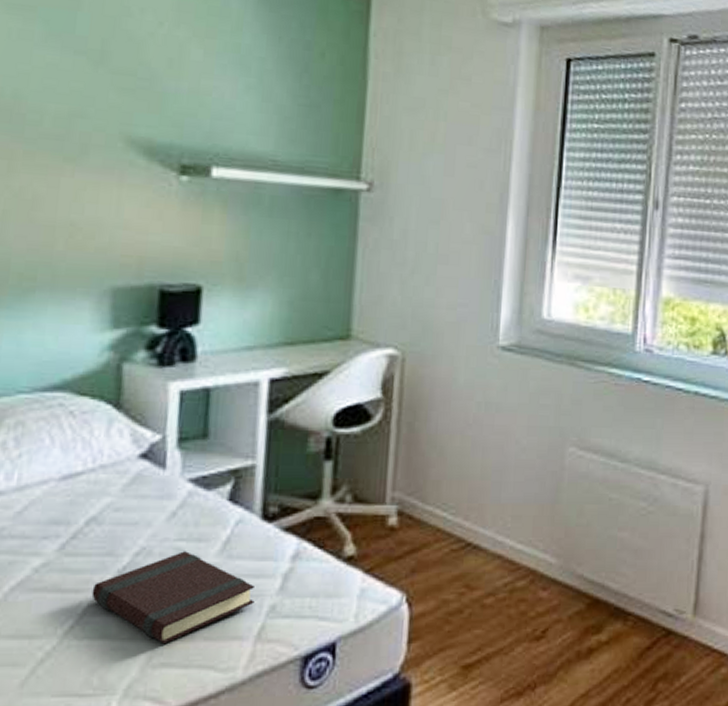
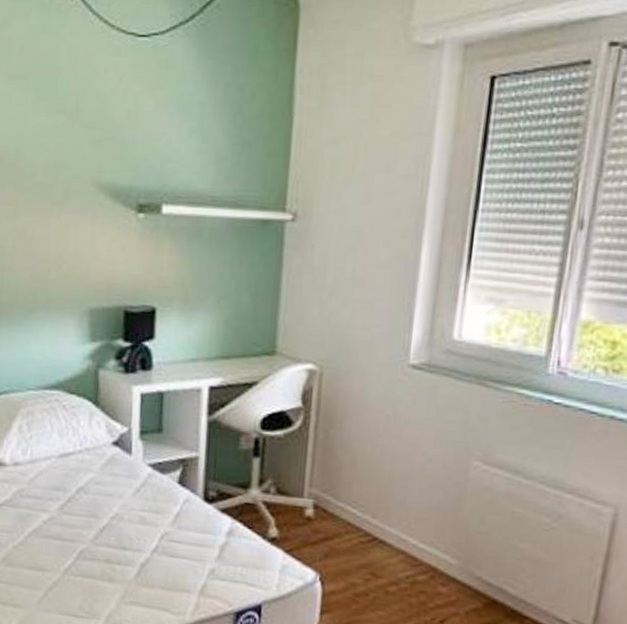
book: present [91,551,255,643] -> none [82,519,198,588]

